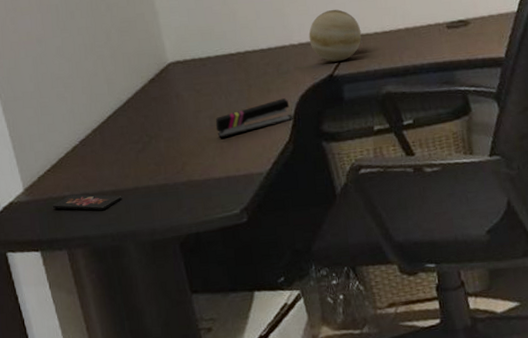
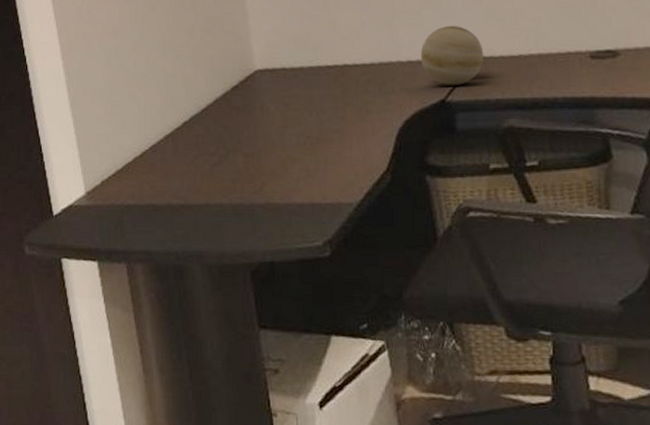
smartphone: present [52,194,122,211] -> none [114,203,191,224]
stapler: present [215,98,293,139] -> none [303,122,394,160]

